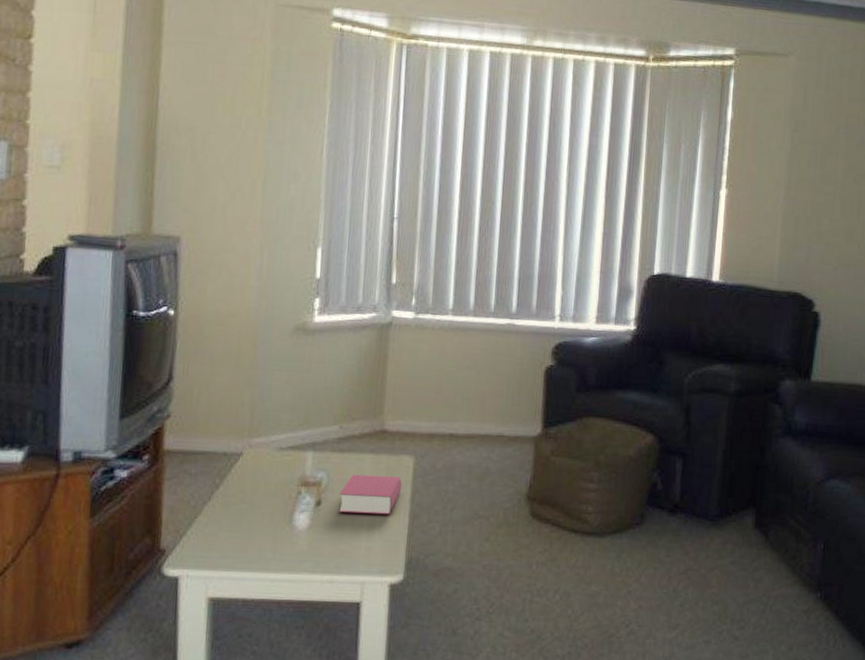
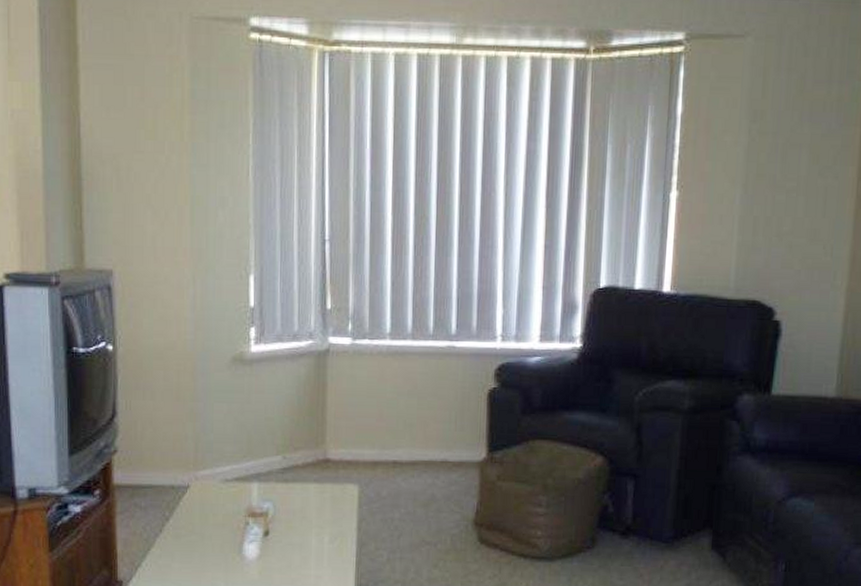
book: present [338,474,402,515] -> none [286,504,348,543]

